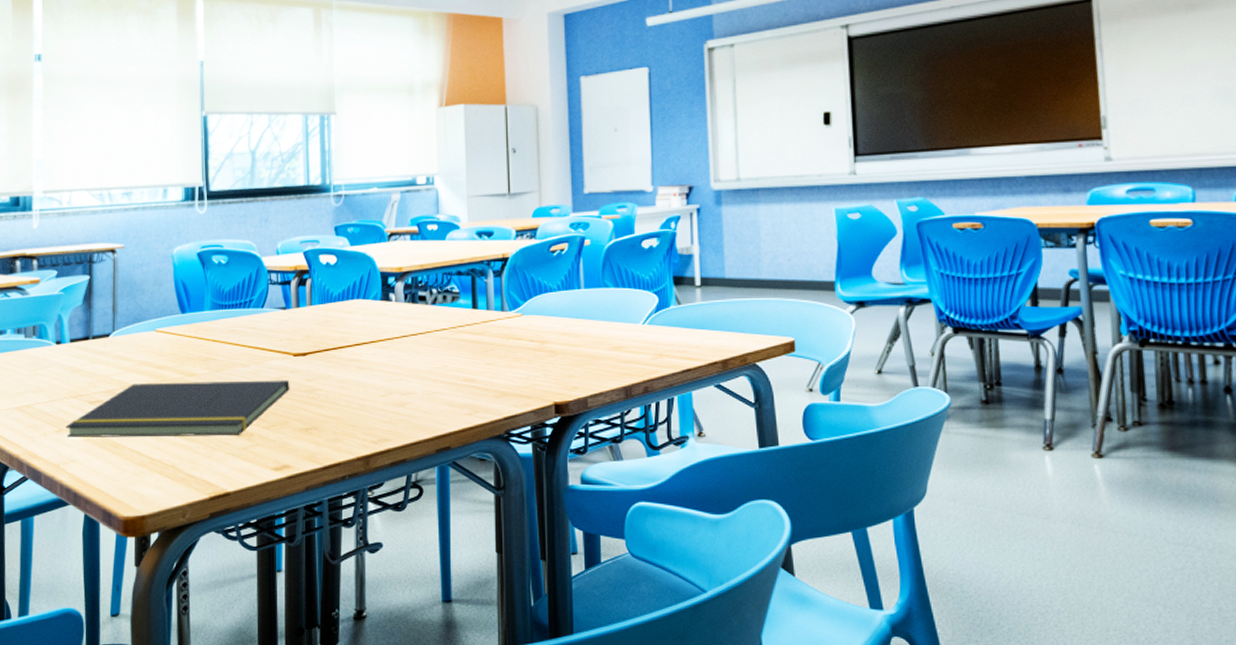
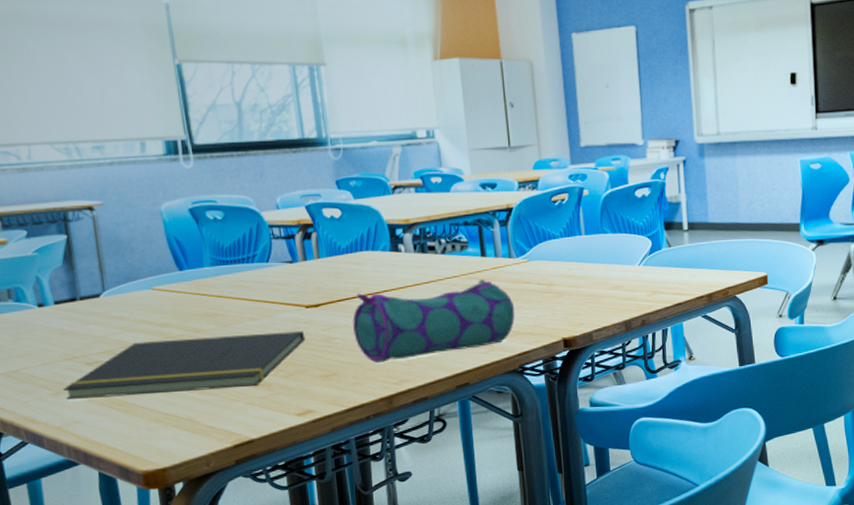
pencil case: none [338,334,504,418] -> present [352,279,515,363]

